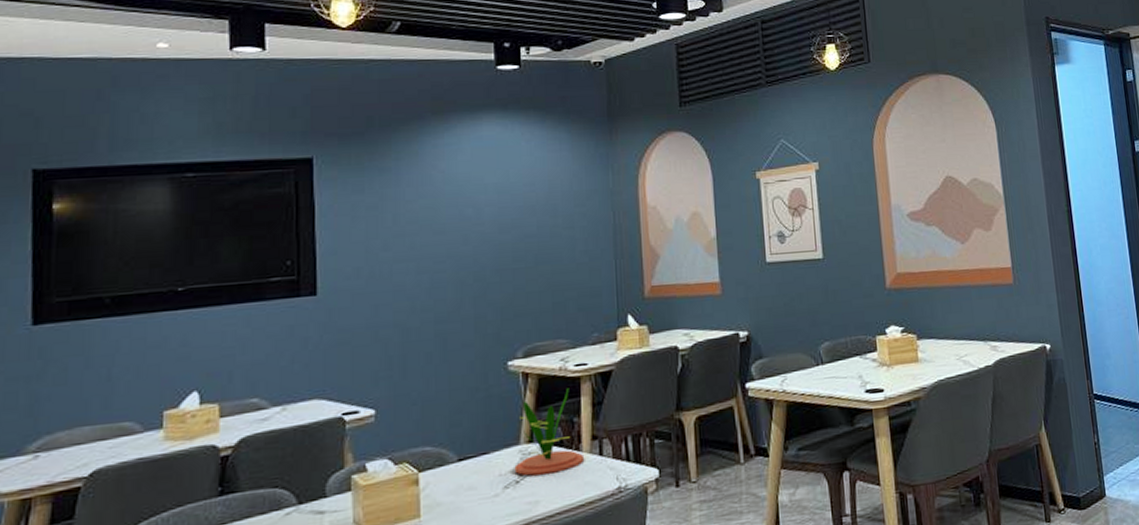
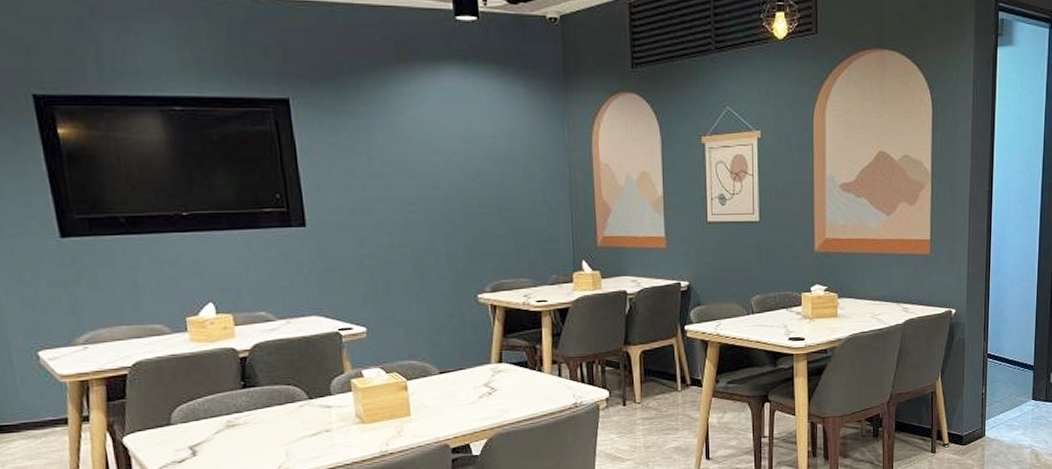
plant: present [514,388,585,476] -> none [487,320,546,389]

